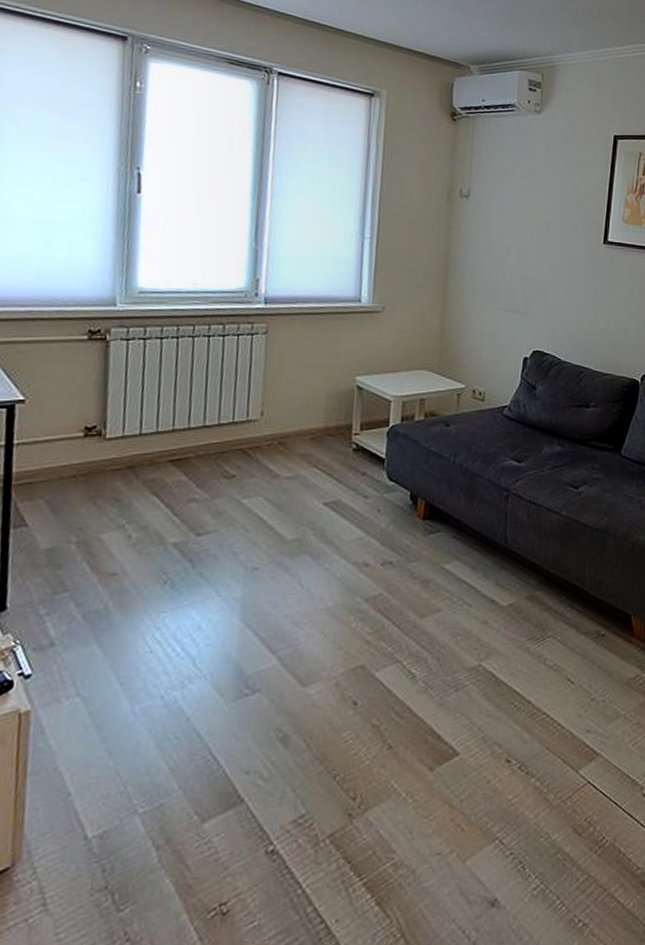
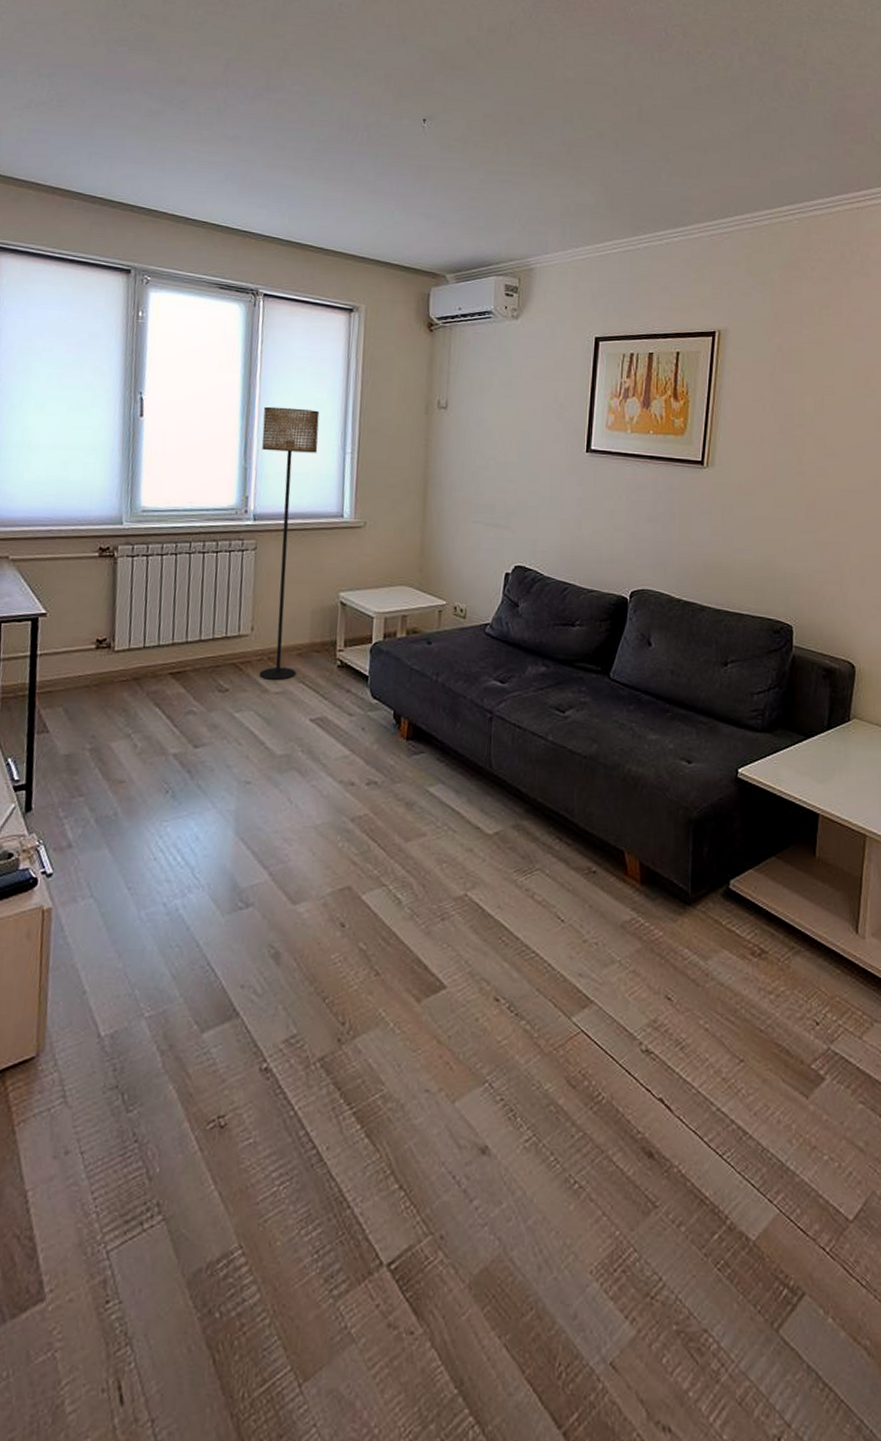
floor lamp: none [269,188,337,465] -> present [259,406,320,680]

